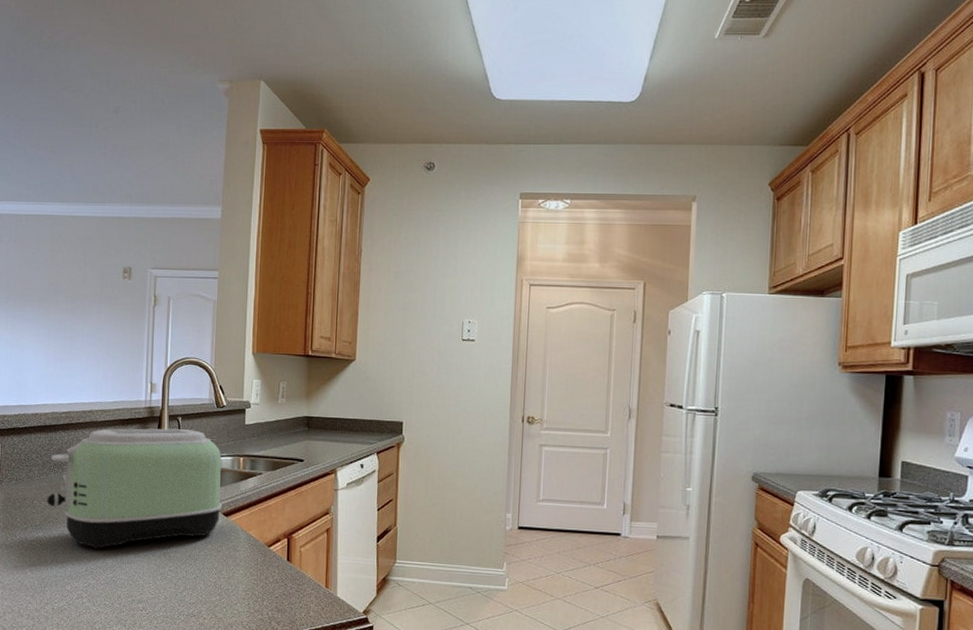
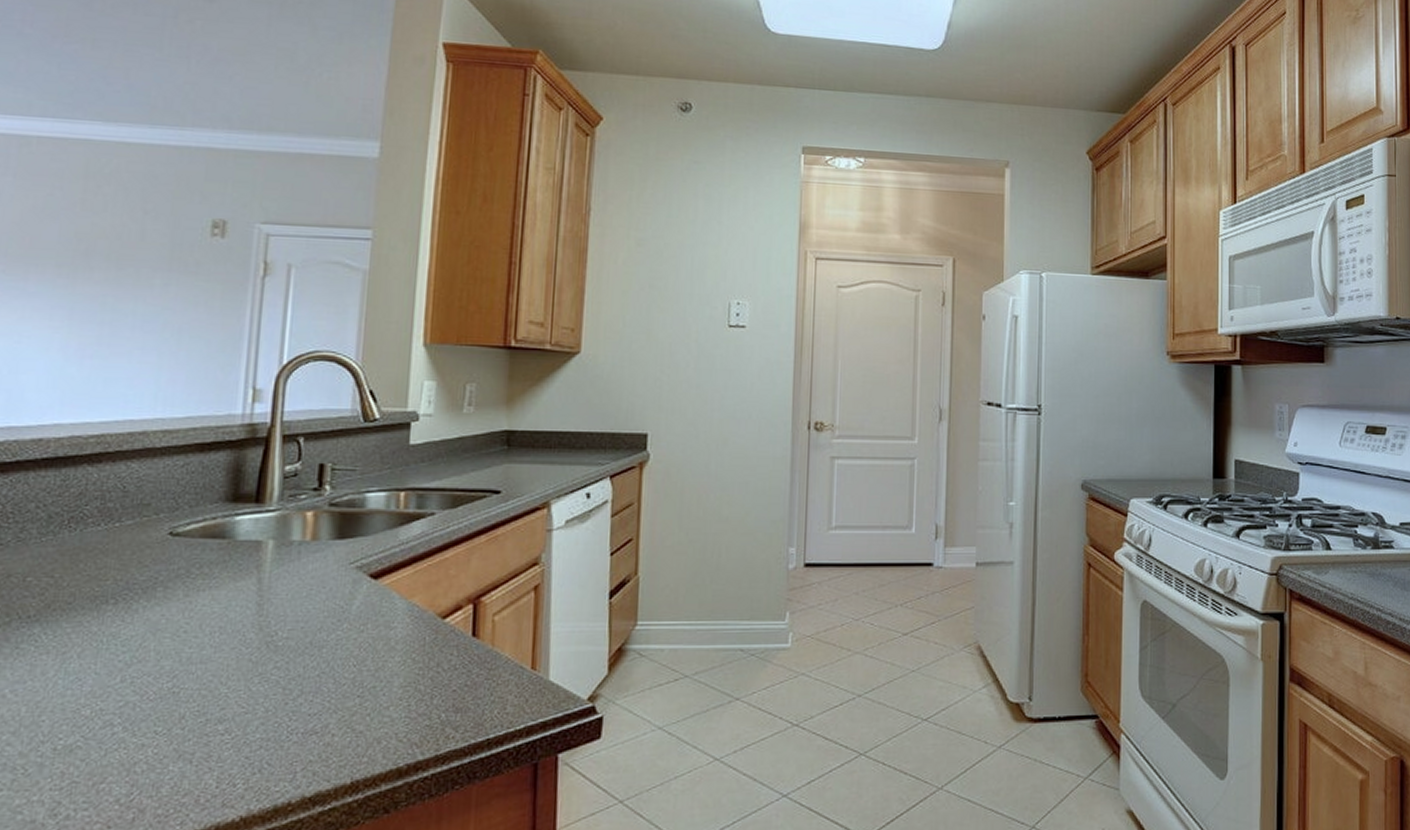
toaster: present [46,428,223,549] -> none [51,454,370,645]

